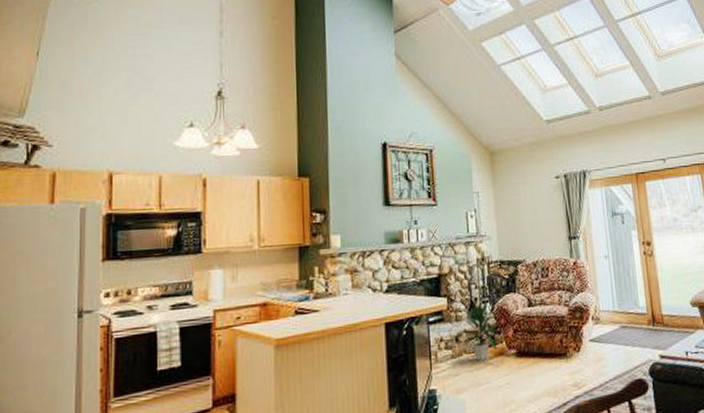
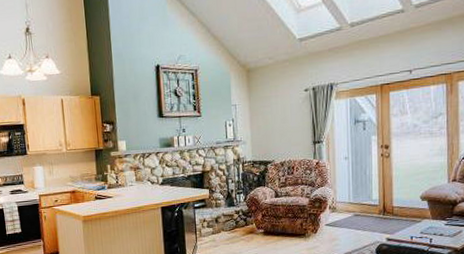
indoor plant: present [459,302,497,361] -> none [219,193,248,237]

